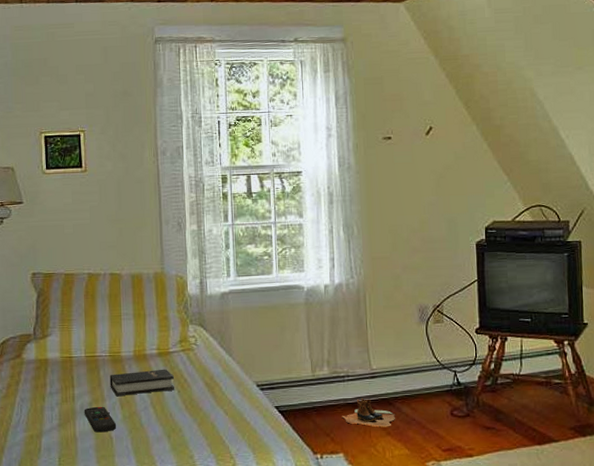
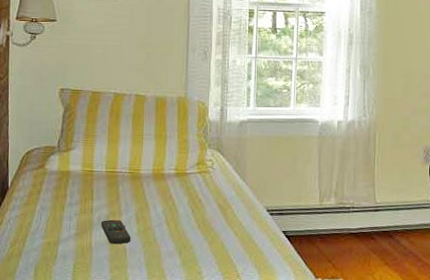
hardback book: present [109,369,175,397] -> none [127,188,190,212]
boots: present [341,398,396,427] -> none [344,229,395,258]

